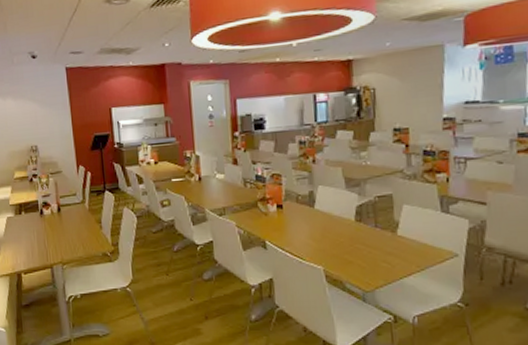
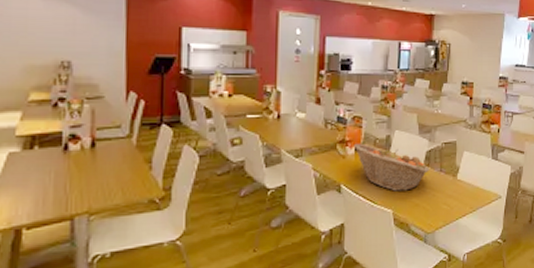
fruit basket: none [275,200,362,248] -> present [353,143,429,191]

